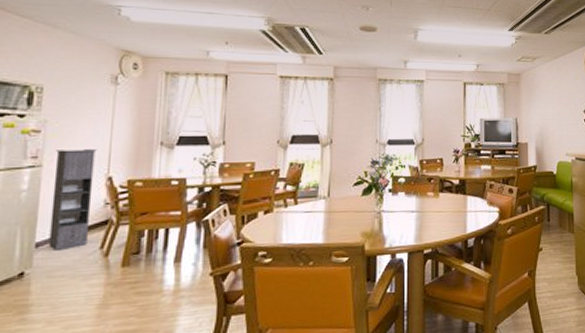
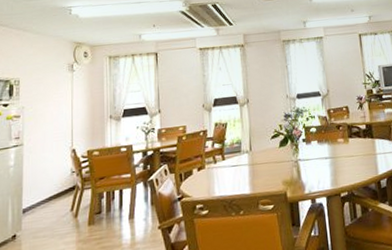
storage cabinet: present [48,149,97,250] -> none [32,127,62,215]

